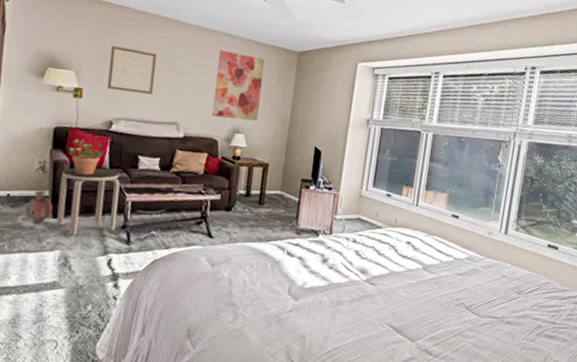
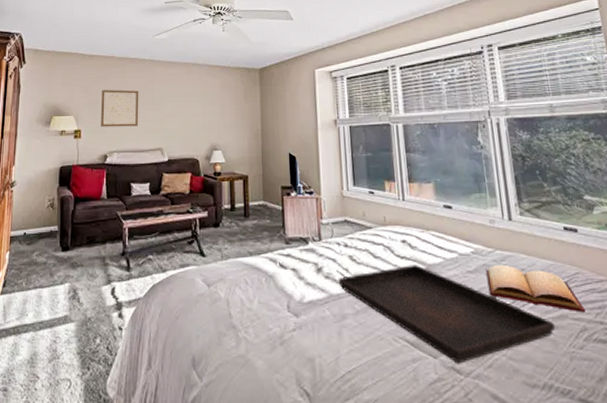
vase: present [25,190,53,223] -> none [39,225,62,257]
side table: present [56,167,120,235] -> none [65,199,117,267]
potted plant: present [69,139,104,175] -> none [73,175,102,207]
wall art: present [212,49,265,121] -> none [190,78,232,138]
serving tray: none [340,263,518,347] -> present [338,265,556,364]
bible: none [471,270,545,314] -> present [486,264,585,313]

